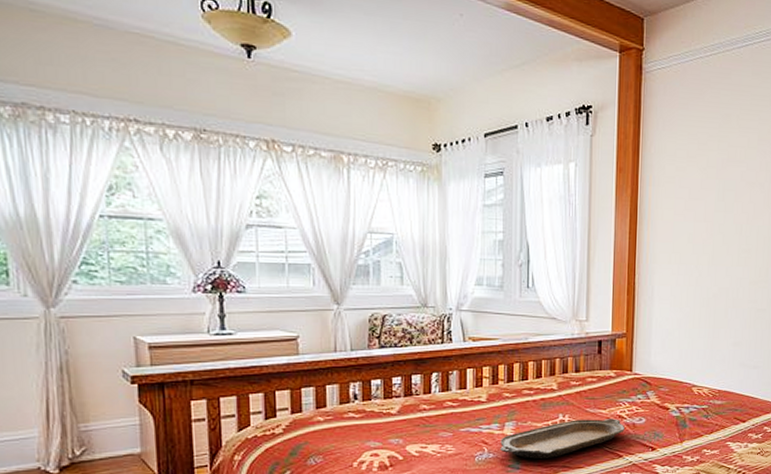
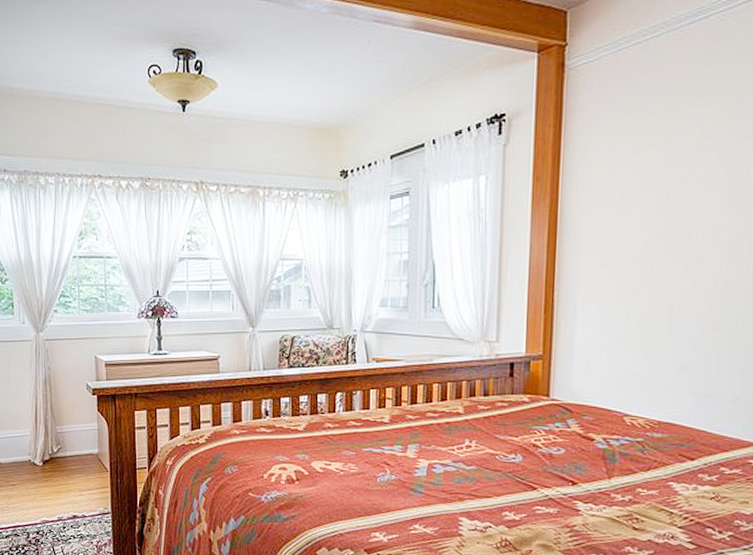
serving tray: present [500,418,625,459] -> none [403,446,540,485]

